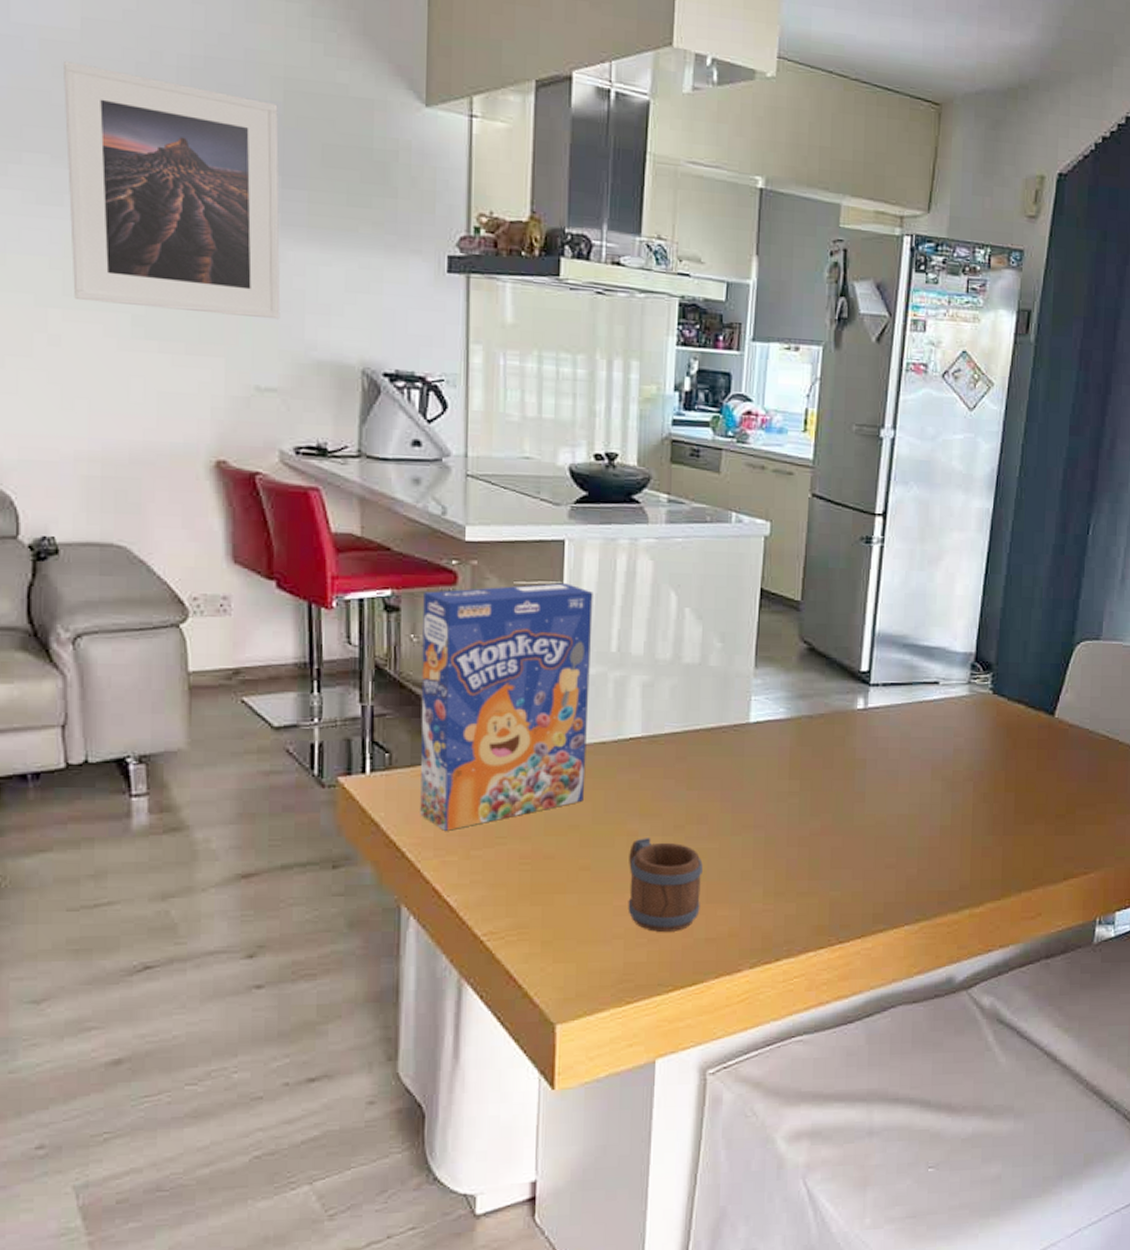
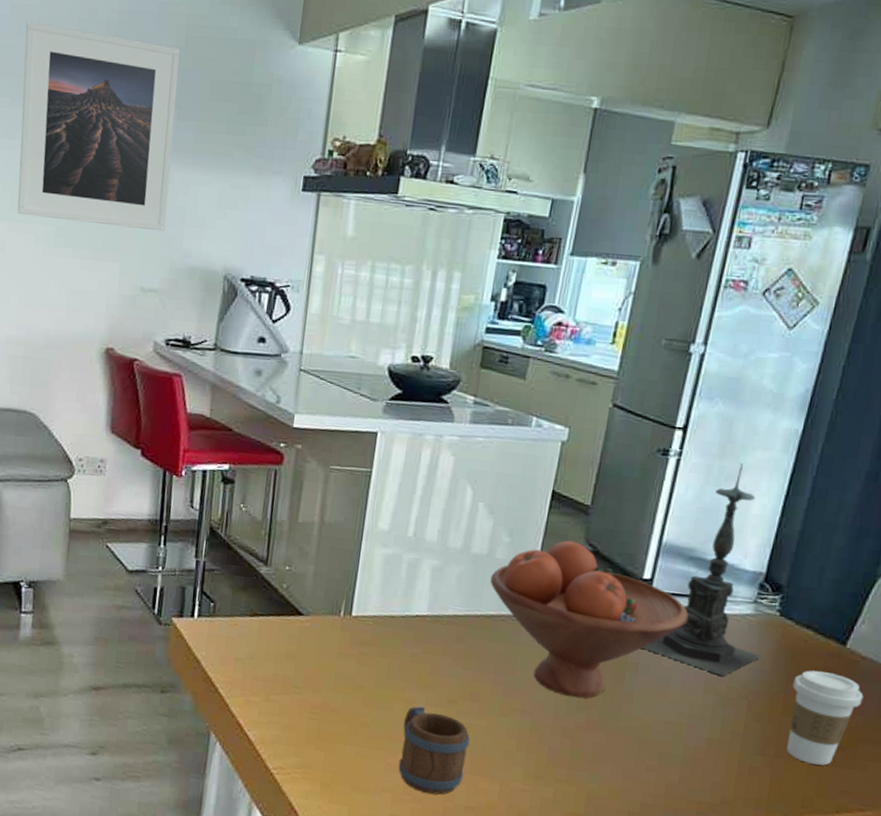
cereal box: present [420,583,593,831] -> none [233,468,398,675]
fruit bowl: none [706,639,909,804] -> present [490,540,689,698]
candle holder: none [868,546,981,761] -> present [643,463,762,676]
coffee cup: none [1012,744,1075,836] -> present [787,670,864,766]

